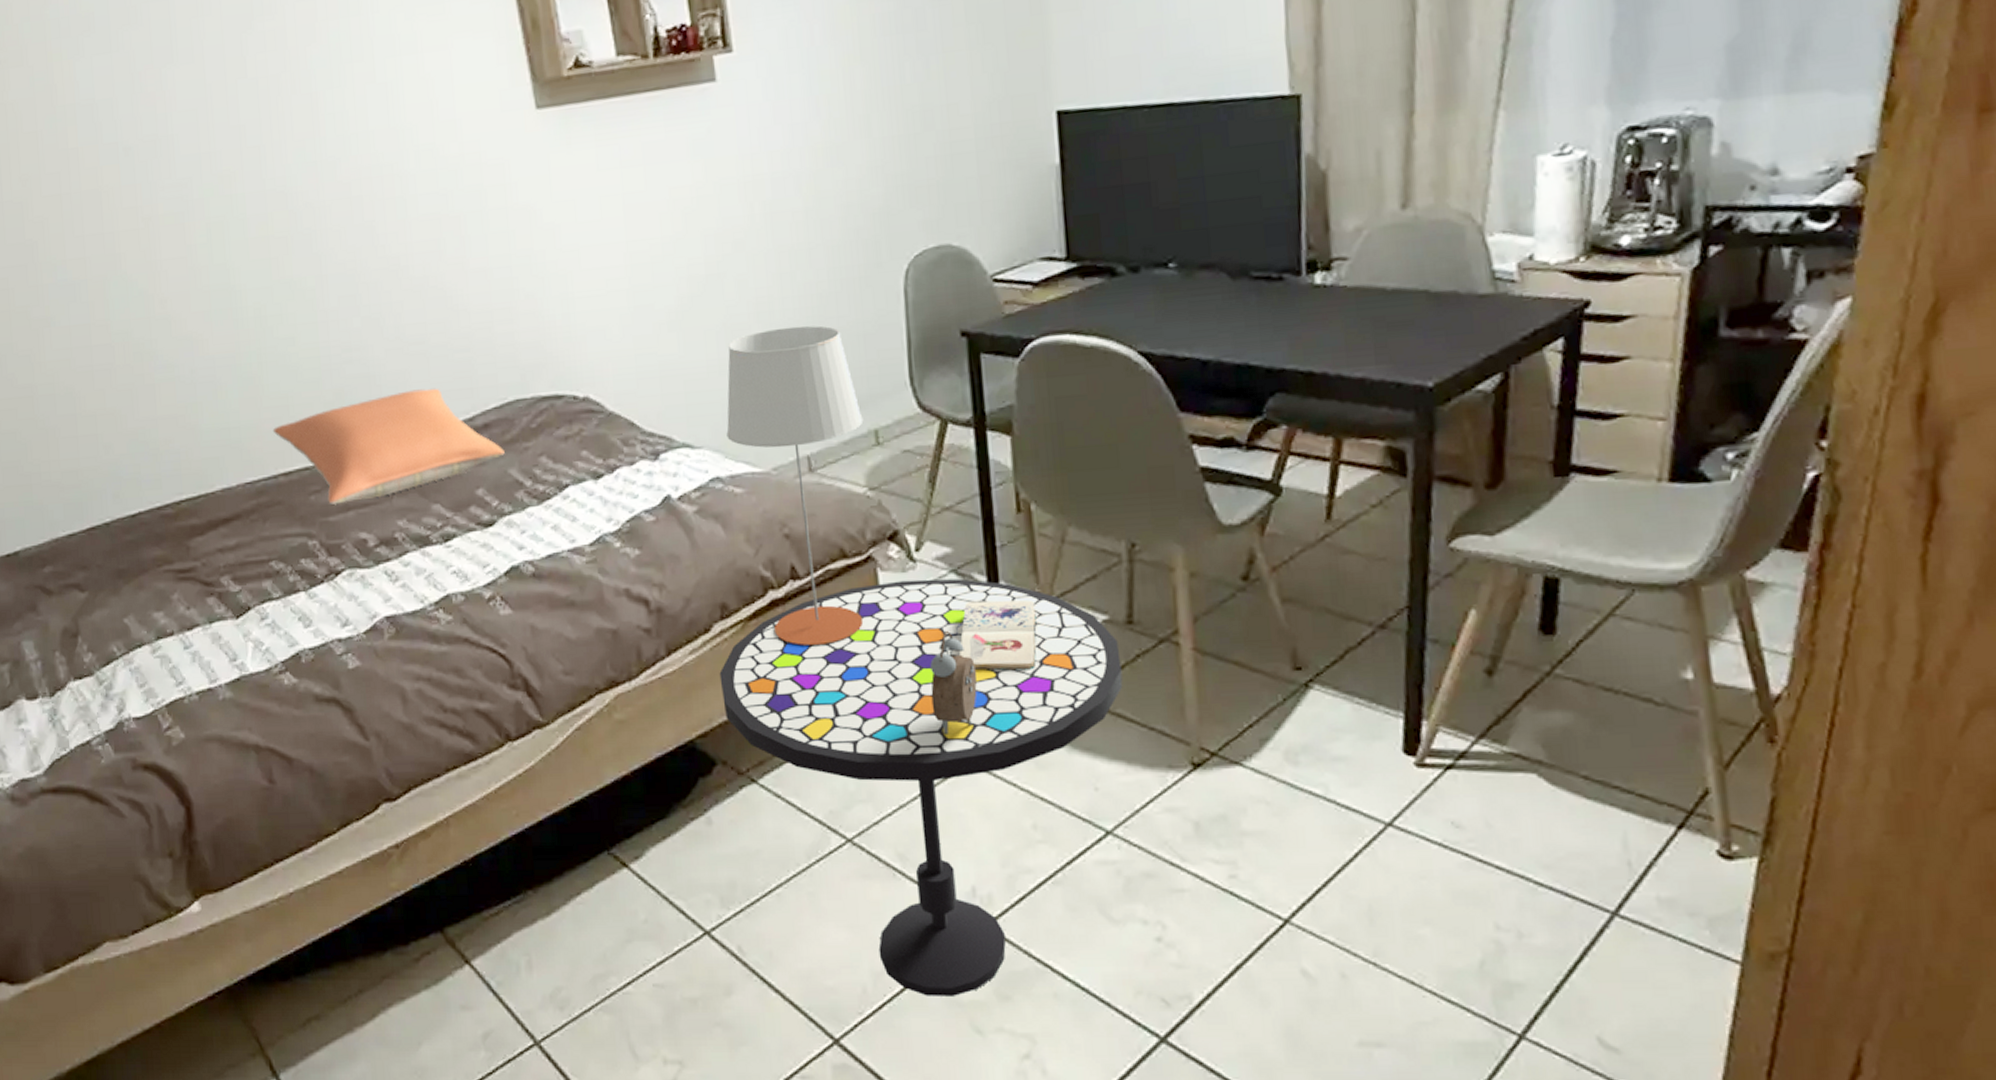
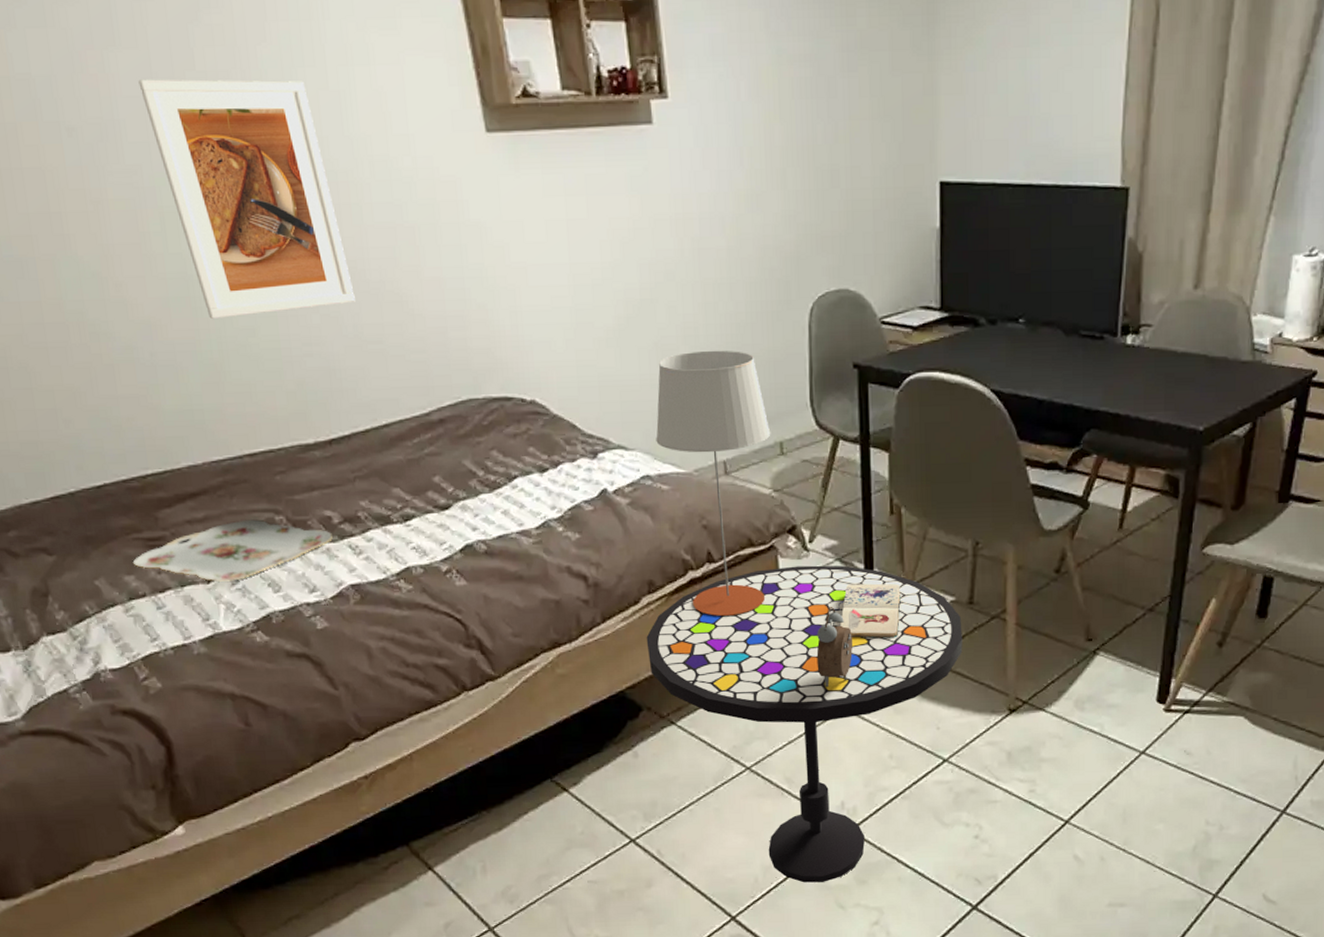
serving tray: none [162,545,367,616] -> present [132,519,332,581]
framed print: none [193,77,398,330] -> present [138,79,355,319]
pillow: present [272,388,505,504] -> none [236,384,459,484]

